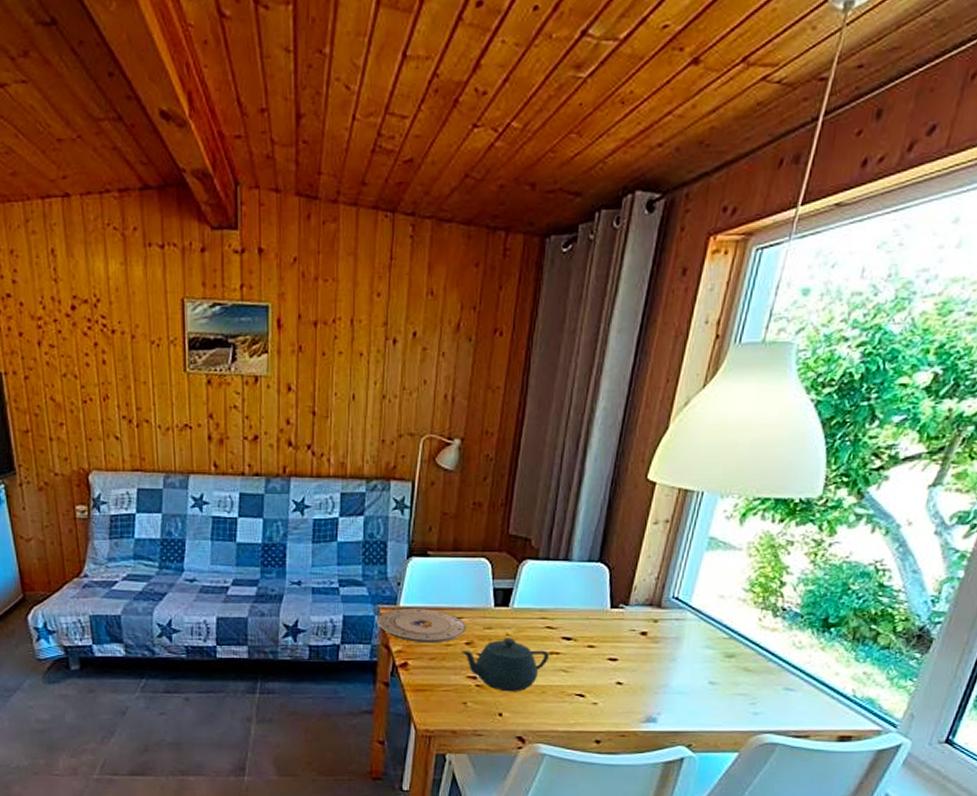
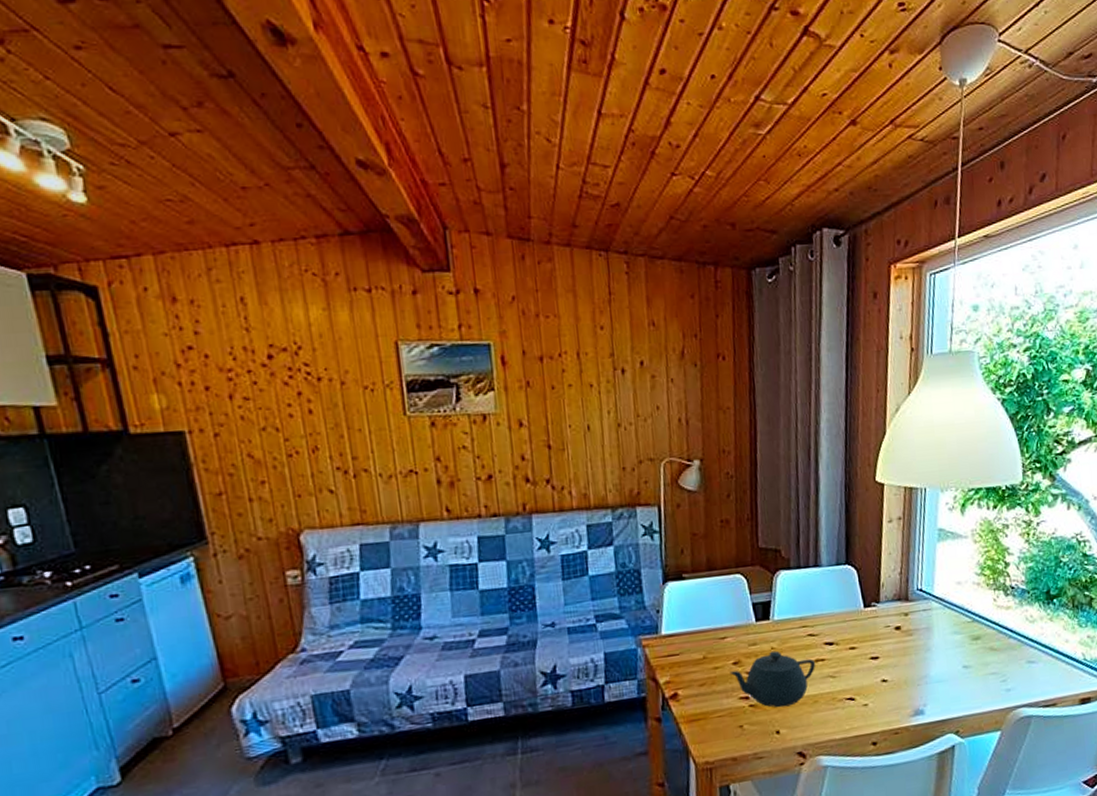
plate: present [377,609,466,644] -> none [640,633,731,670]

